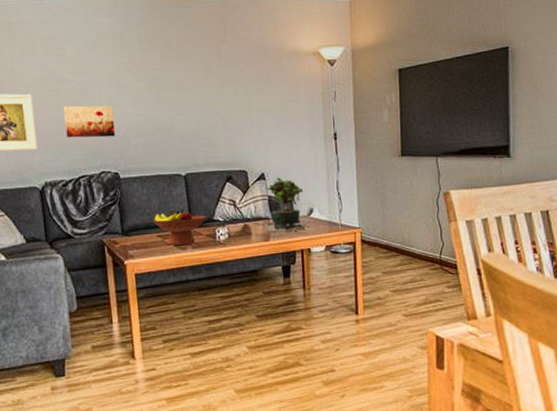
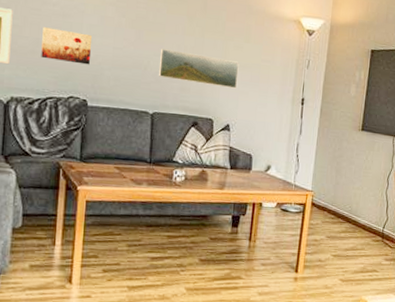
fruit bowl: present [152,209,207,245] -> none [113,145,167,180]
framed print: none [183,106,266,137] -> present [158,49,239,89]
potted plant: present [264,177,309,233] -> none [222,130,265,185]

